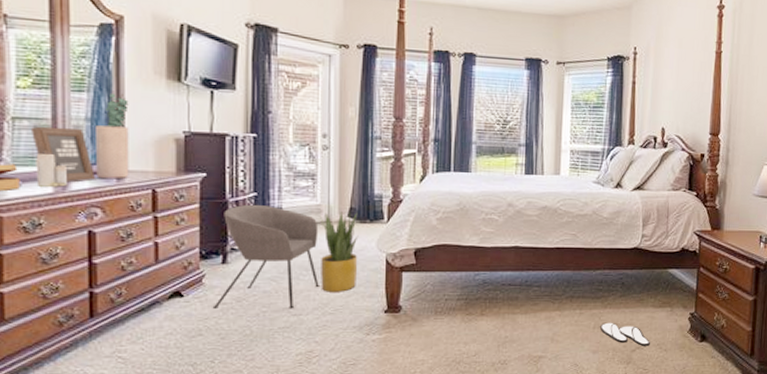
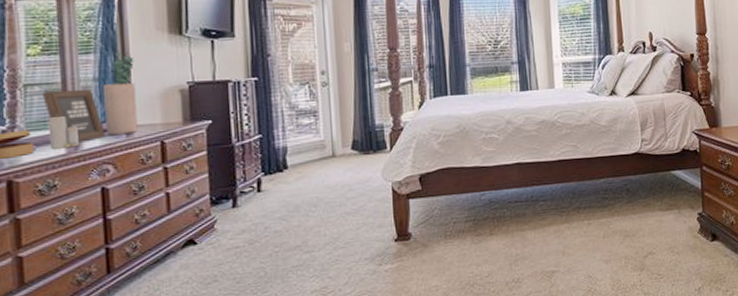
armchair: present [212,204,319,309] -> none [226,145,329,253]
planter: present [319,212,359,292] -> none [323,144,365,226]
slippers: present [600,322,650,346] -> none [610,230,662,251]

